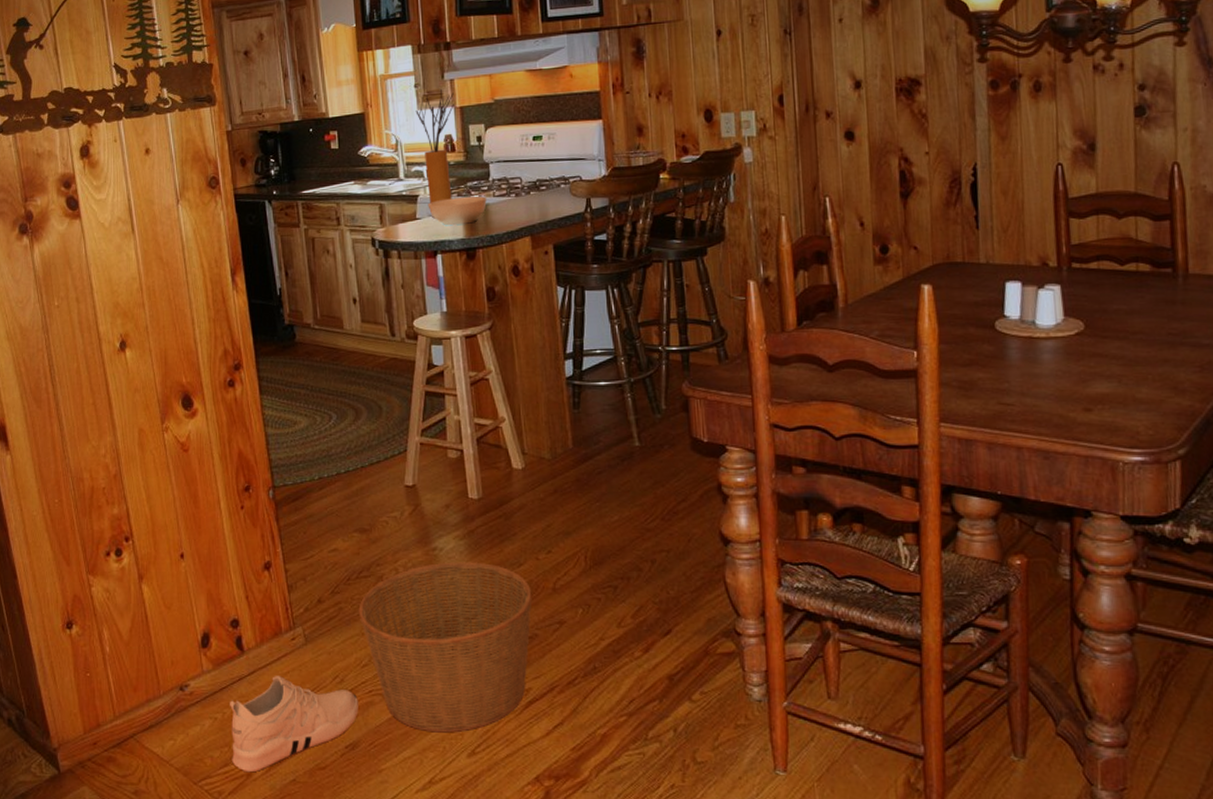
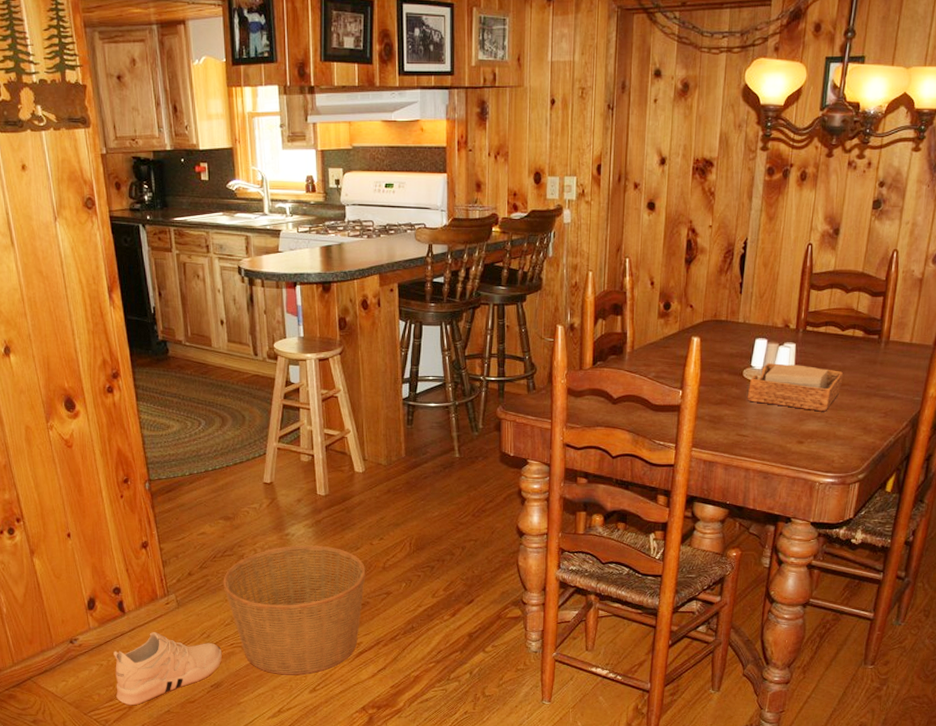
vase: present [415,89,454,218] -> none [280,132,316,252]
bowl: present [428,196,487,226] -> none [289,235,342,261]
napkin holder: none [1004,310,1134,369] -> present [747,363,844,412]

